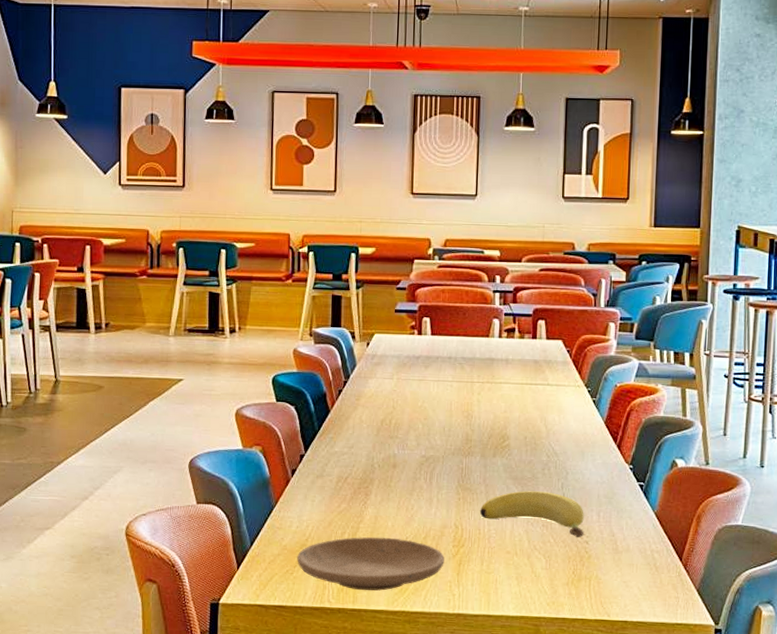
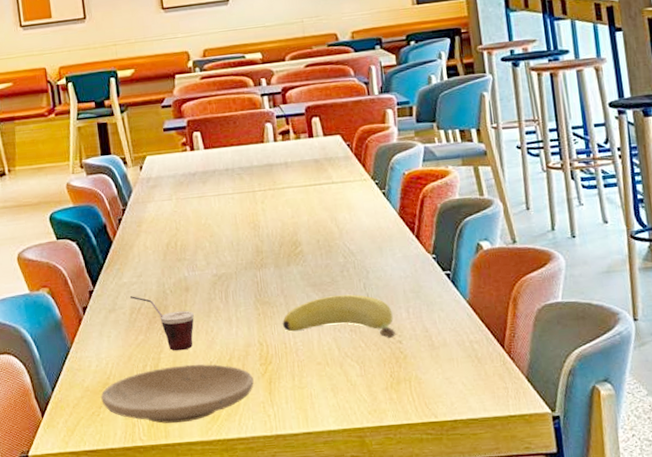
cup: none [338,465,397,524] -> present [129,296,194,351]

